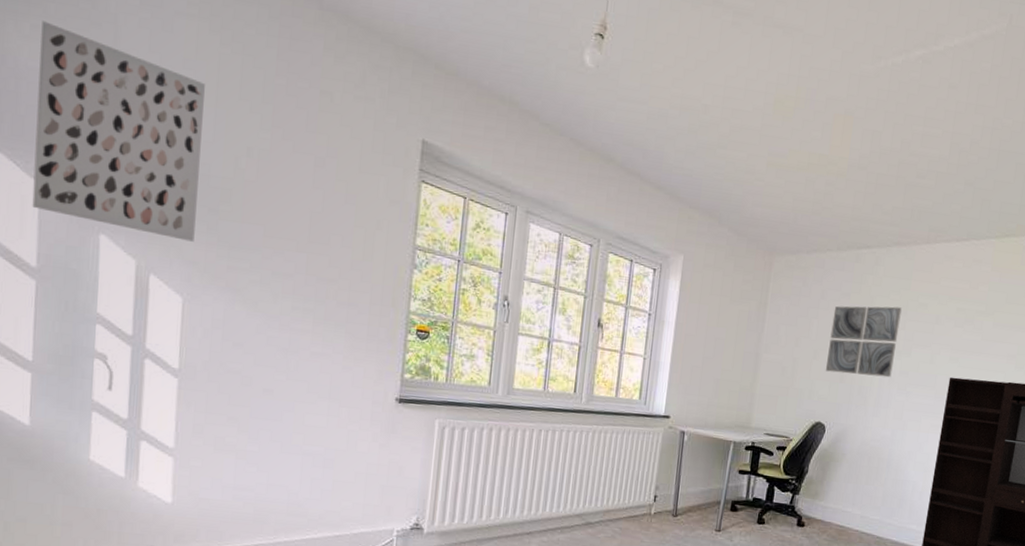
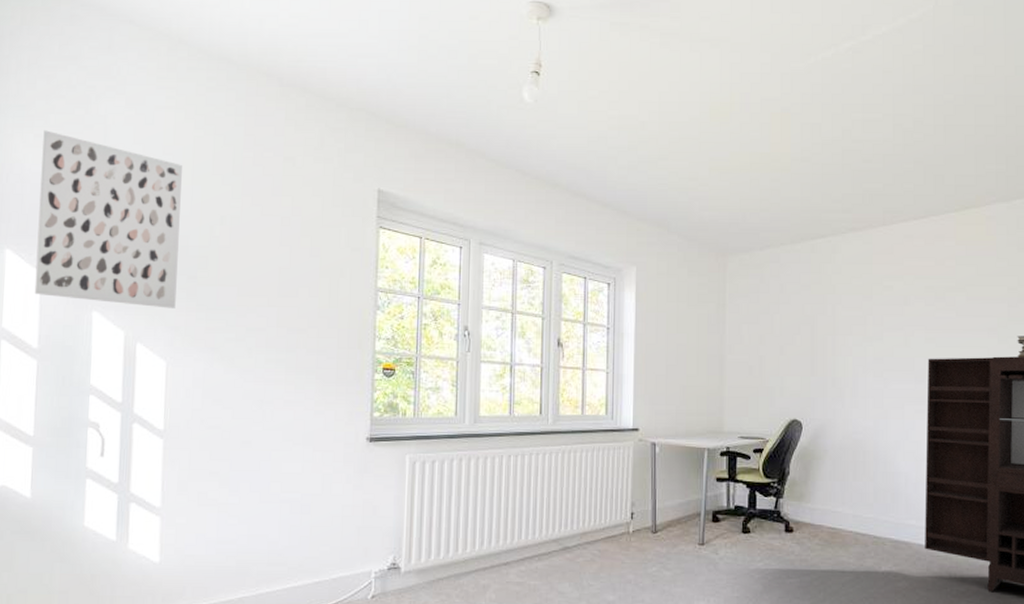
wall art: present [825,306,902,378] -> none [794,292,866,367]

